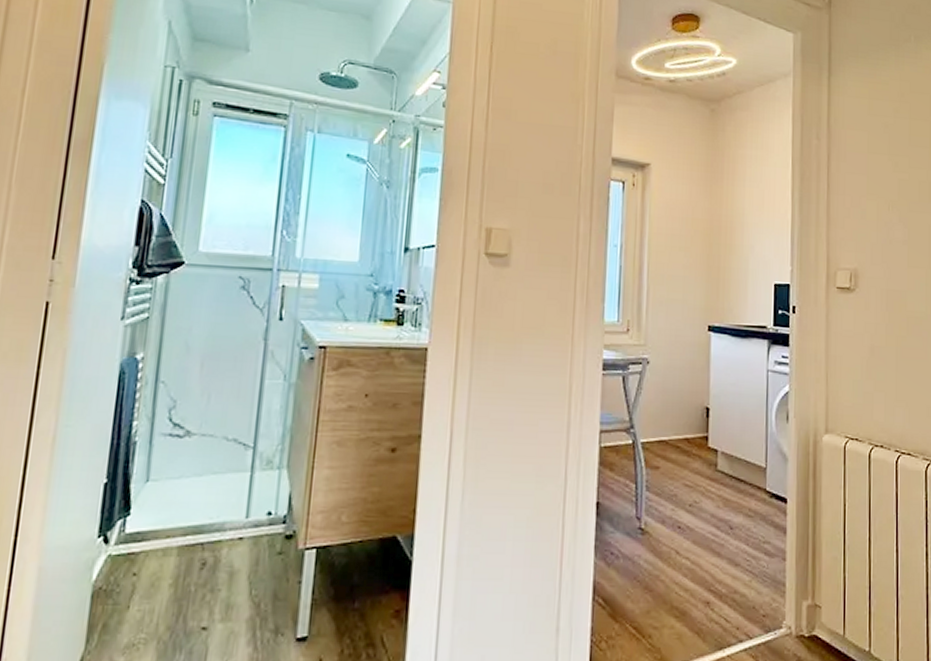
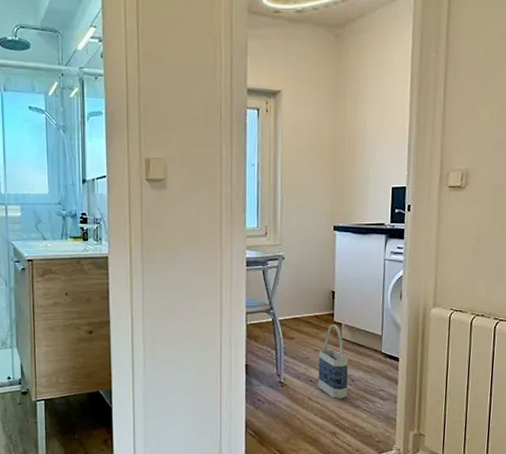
bag: none [688,451,726,553] -> present [318,325,348,398]

